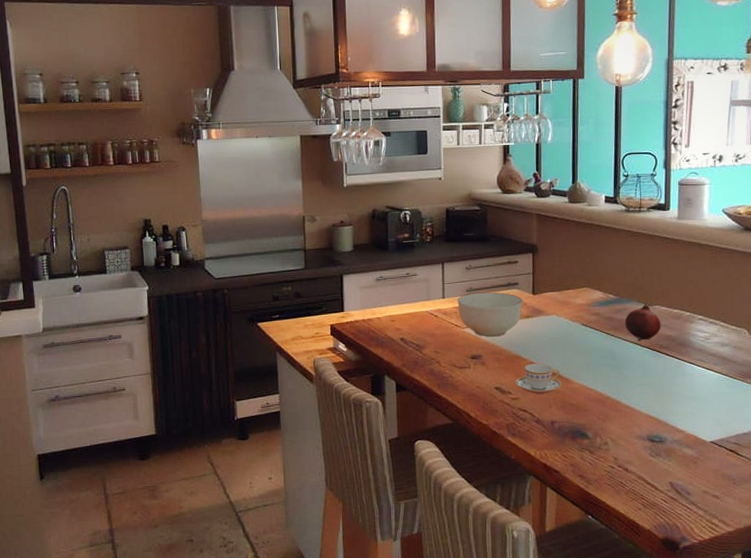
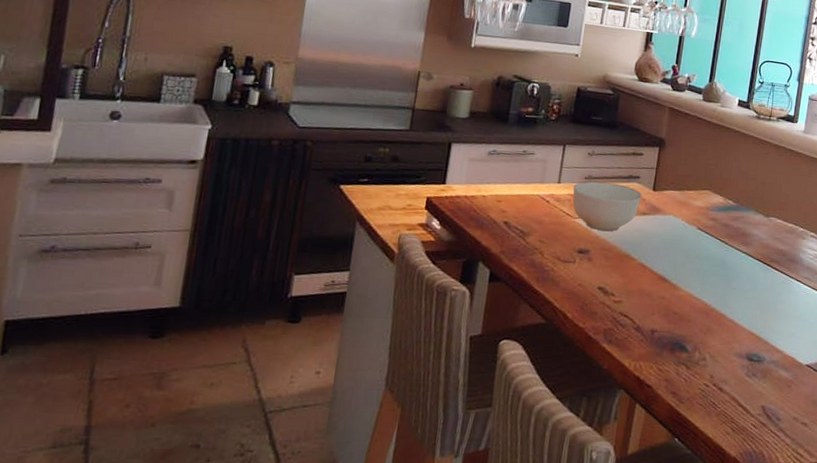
teacup: present [516,363,562,394] -> none [621,265,669,299]
fruit: present [624,302,661,341] -> none [740,213,775,252]

